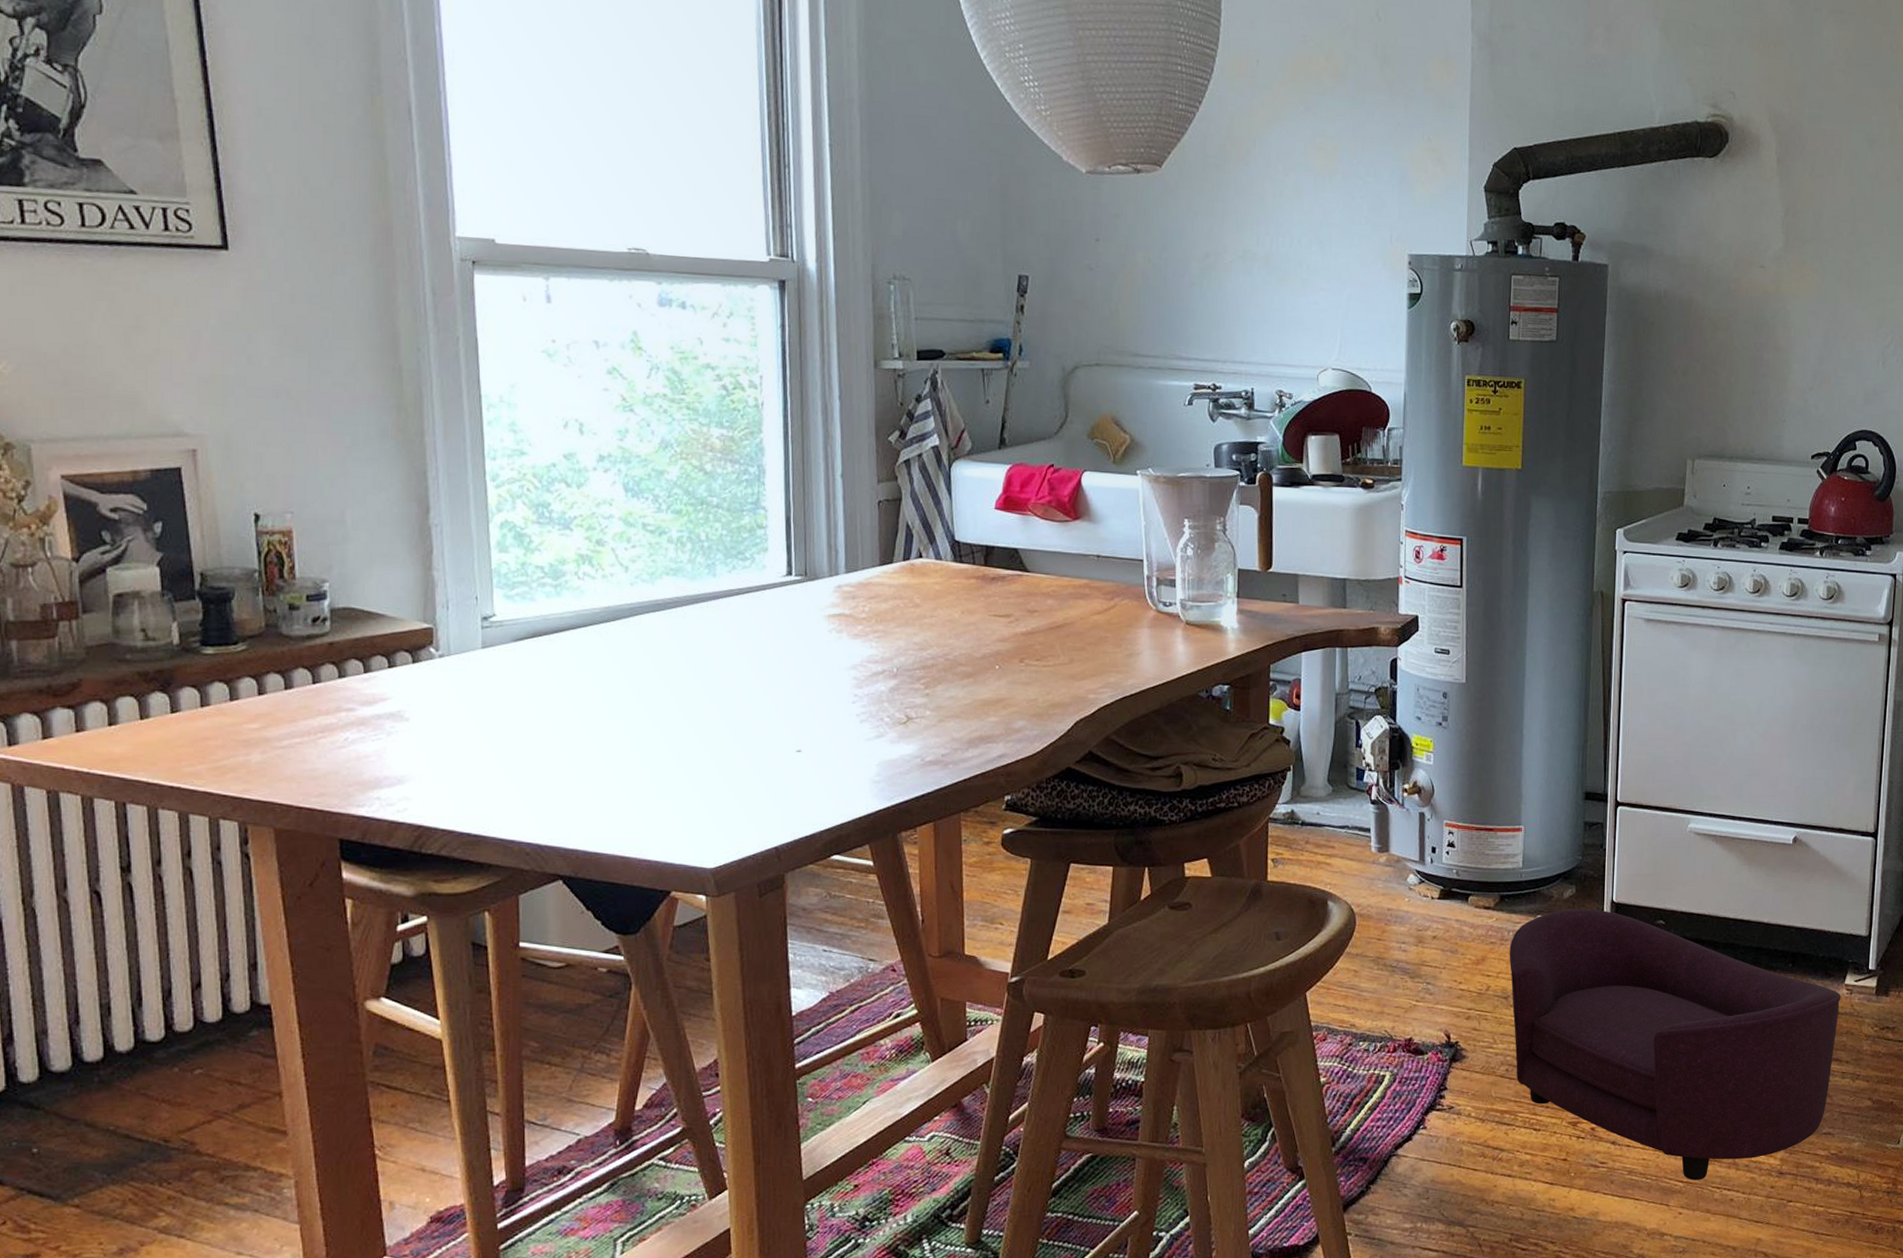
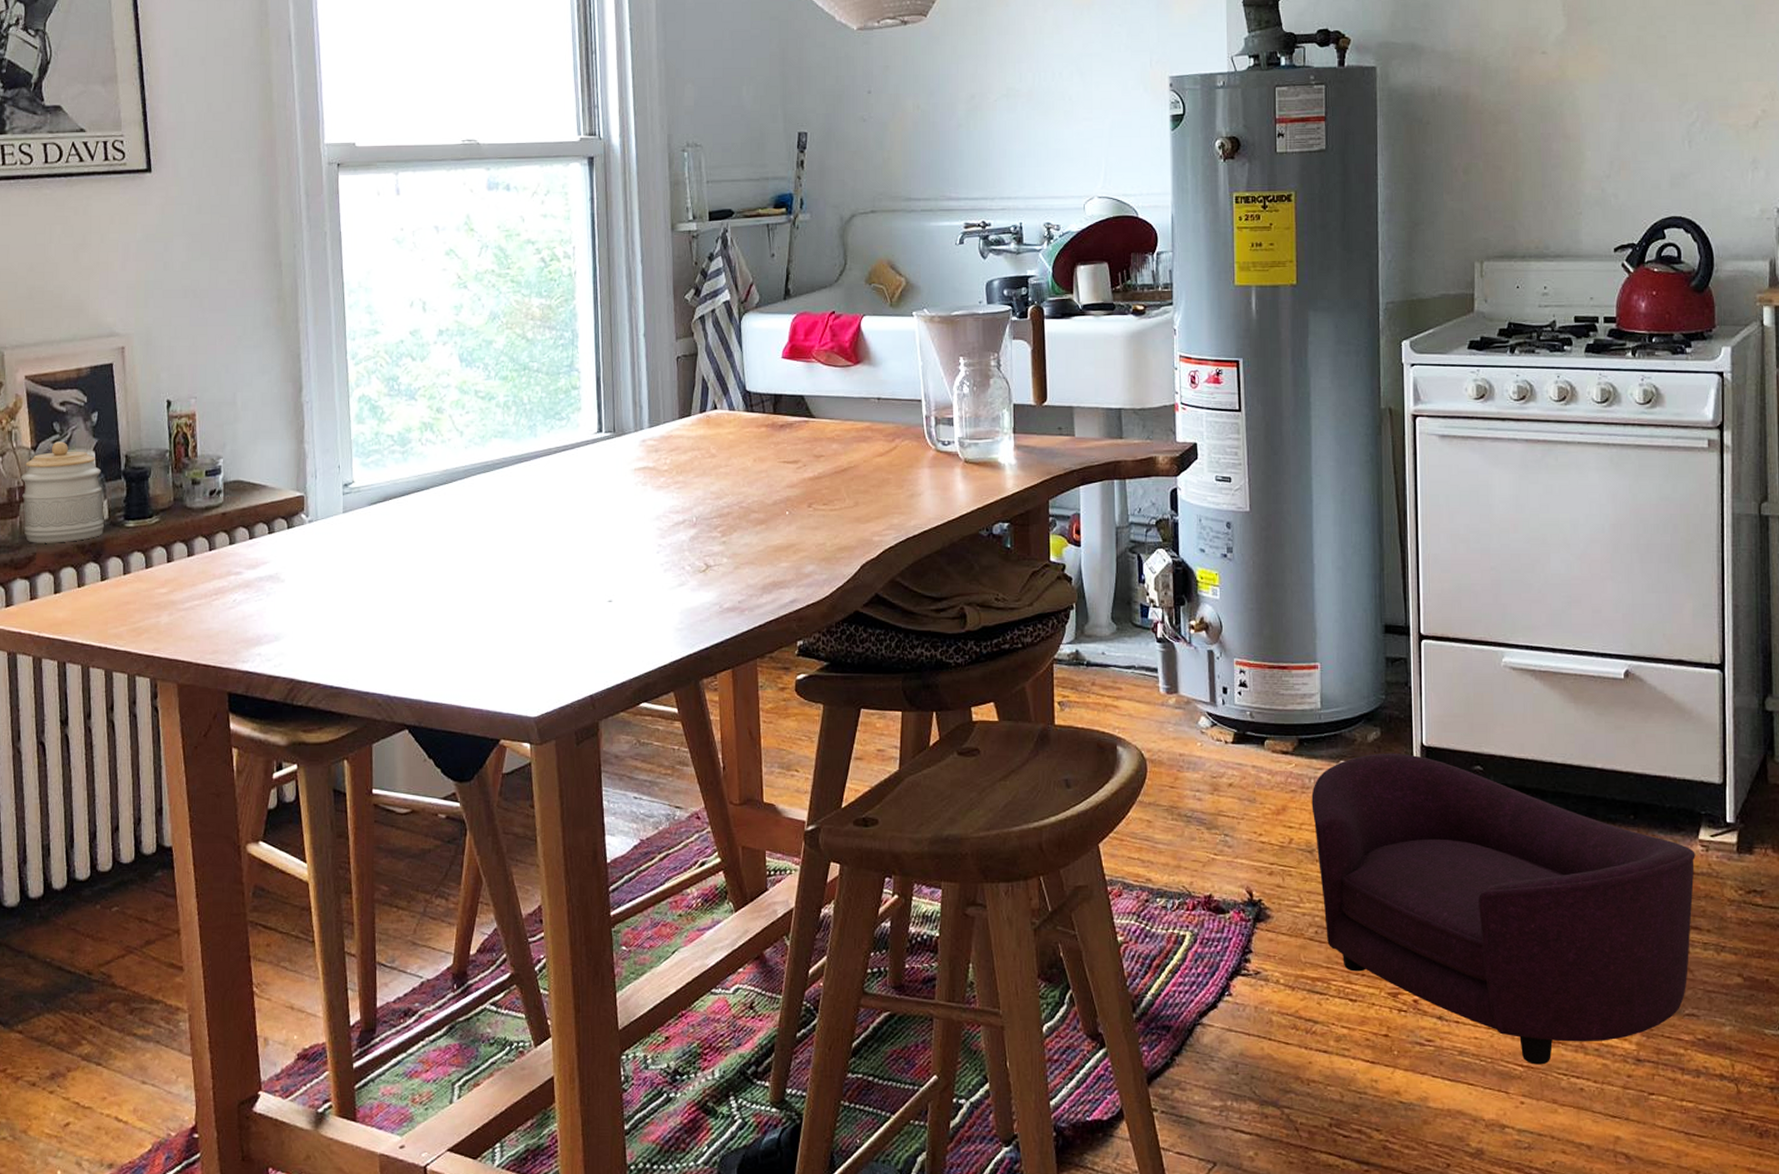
jar: none [58,553,175,669] -> present [20,441,105,543]

